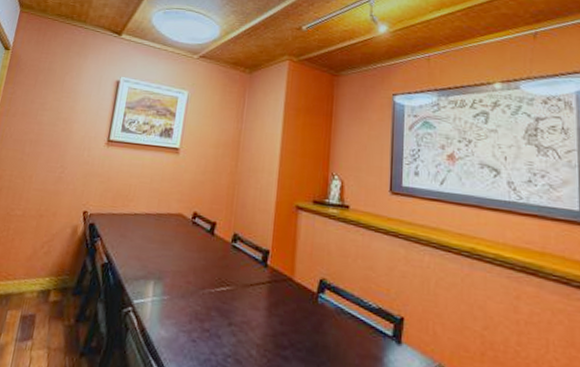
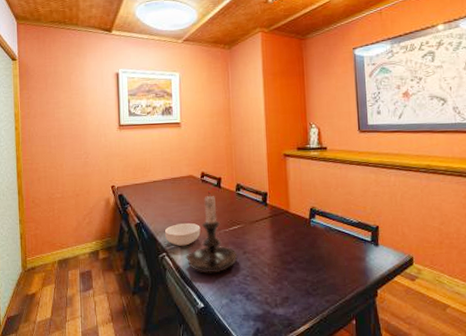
cereal bowl: none [135,272,181,303] -> present [164,223,201,246]
candle holder: none [155,237,221,345] -> present [185,191,238,273]

